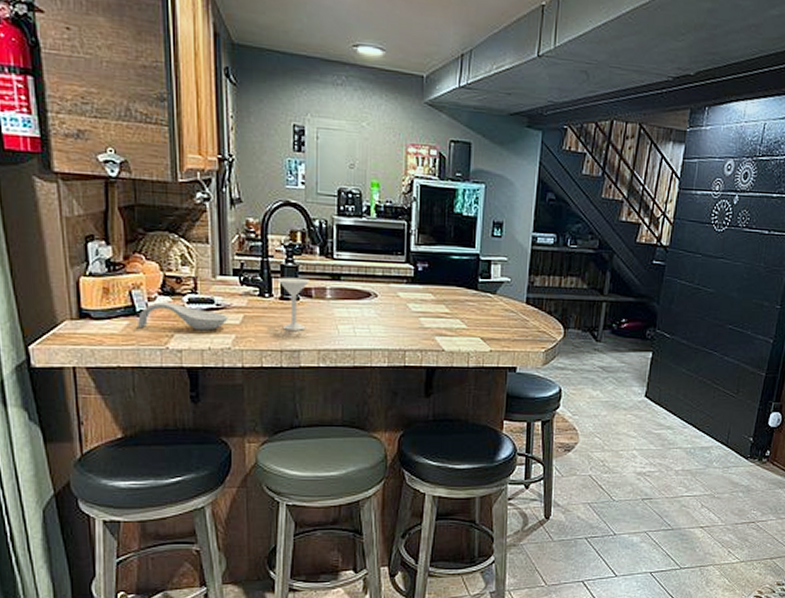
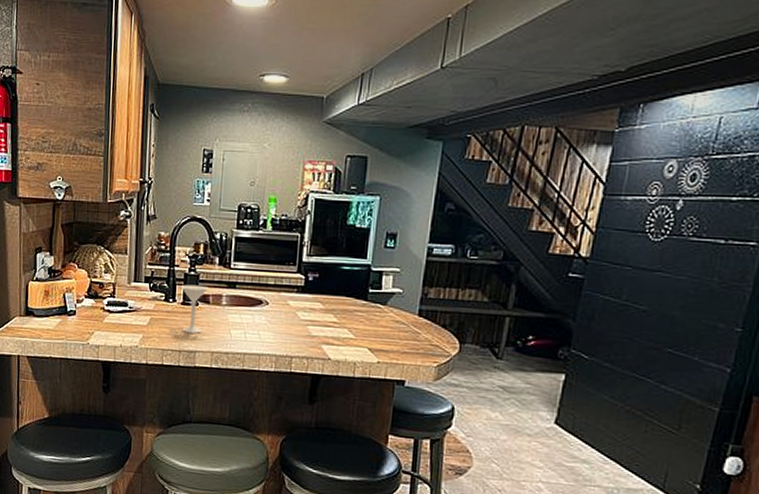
spoon rest: present [138,302,228,331] -> none [68,304,138,330]

